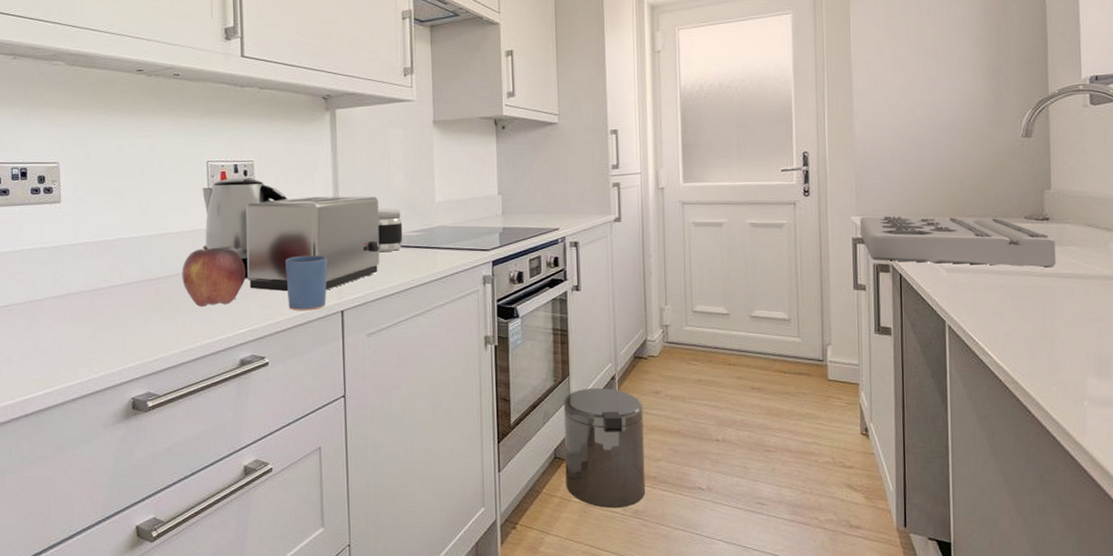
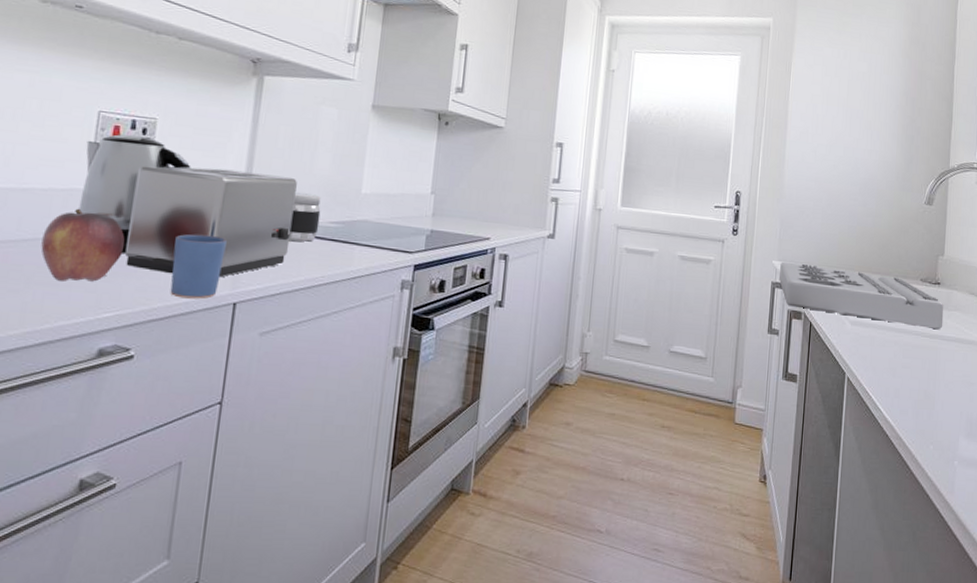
trash can: present [563,387,646,508] -> none [459,413,552,549]

